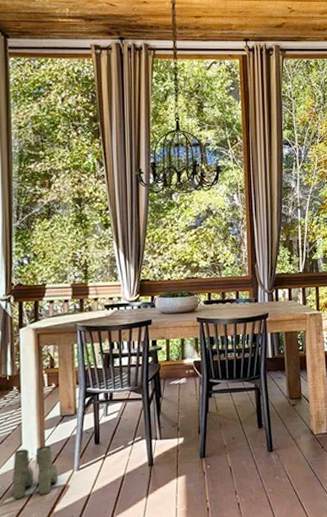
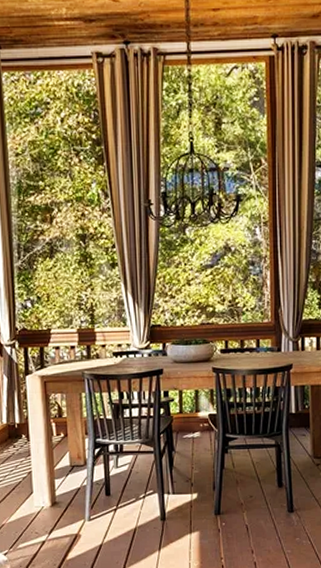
boots: present [12,446,59,500] -> none [24,495,70,546]

